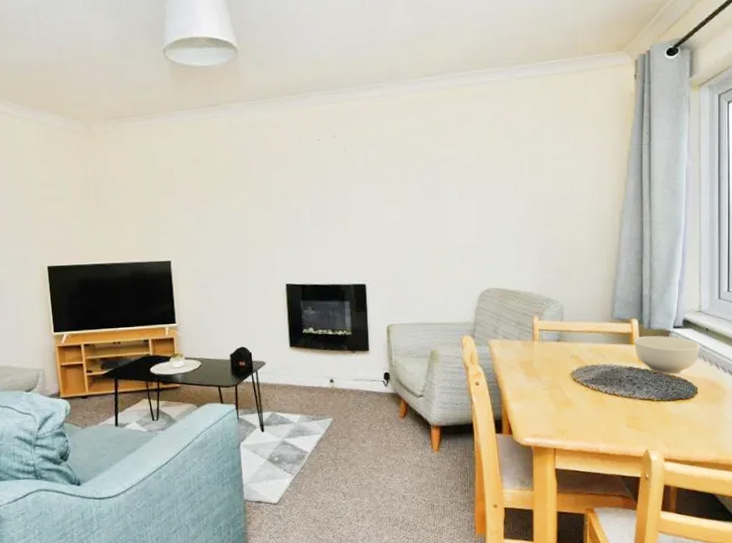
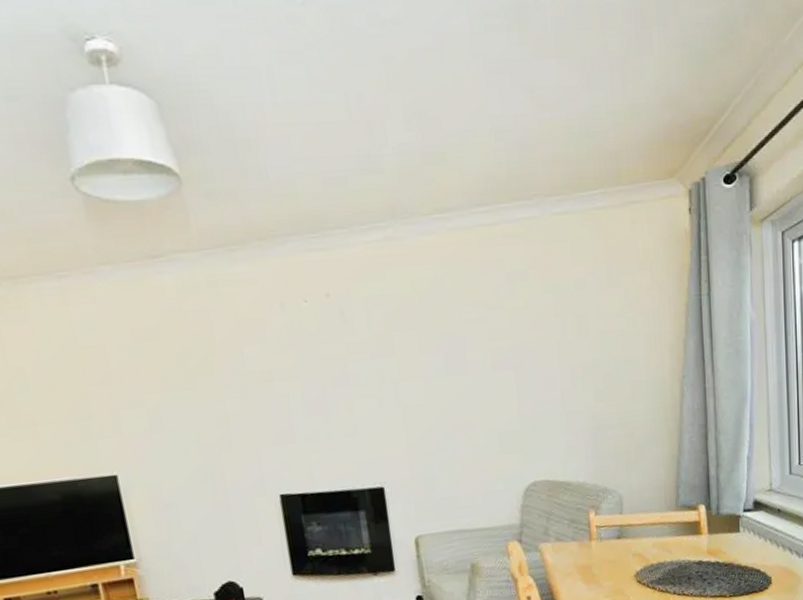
bowl: present [634,335,701,374] -> none [702,521,773,565]

